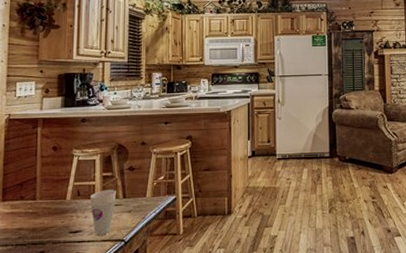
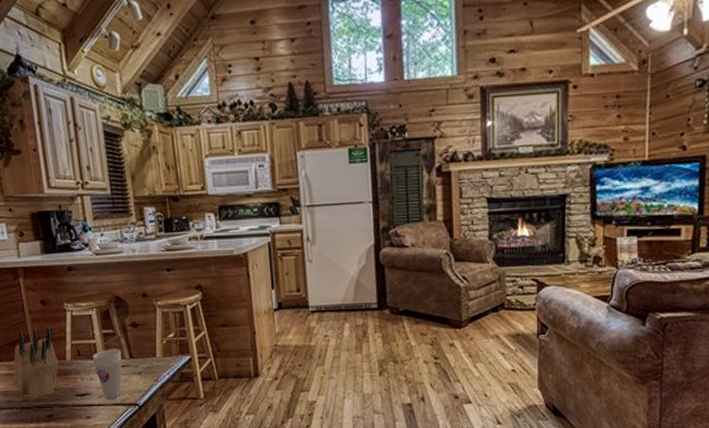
knife block: none [14,170,59,238] -> present [13,327,59,400]

